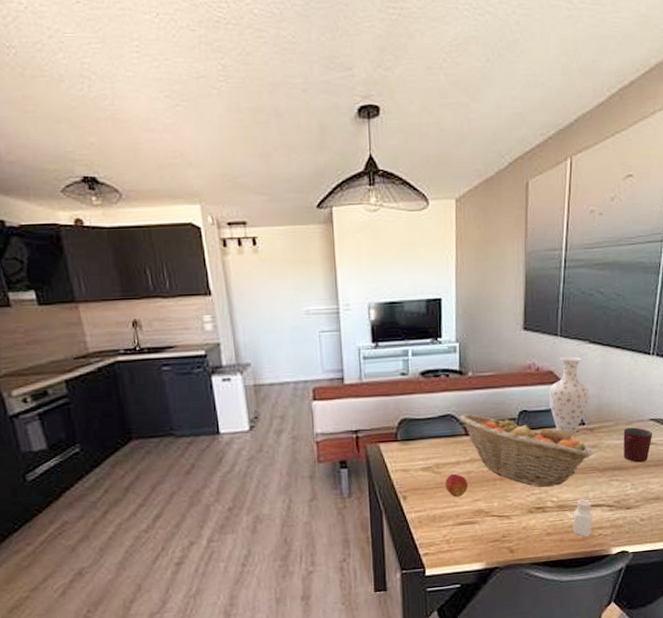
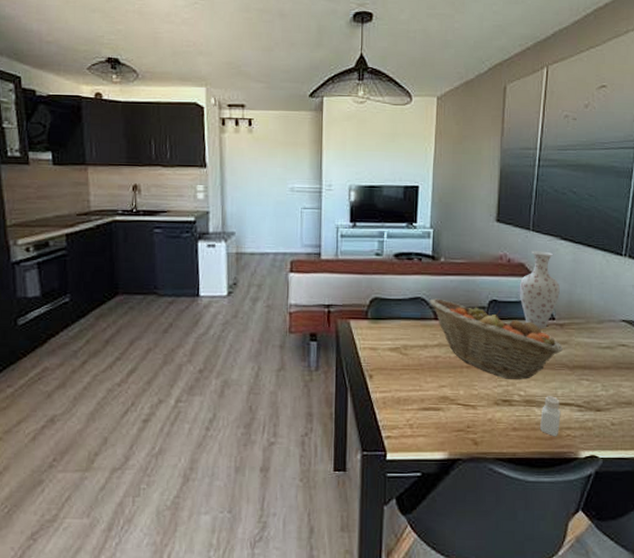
peach: present [445,474,468,497] -> none [412,357,434,381]
mug: present [623,427,653,463] -> none [594,327,625,364]

